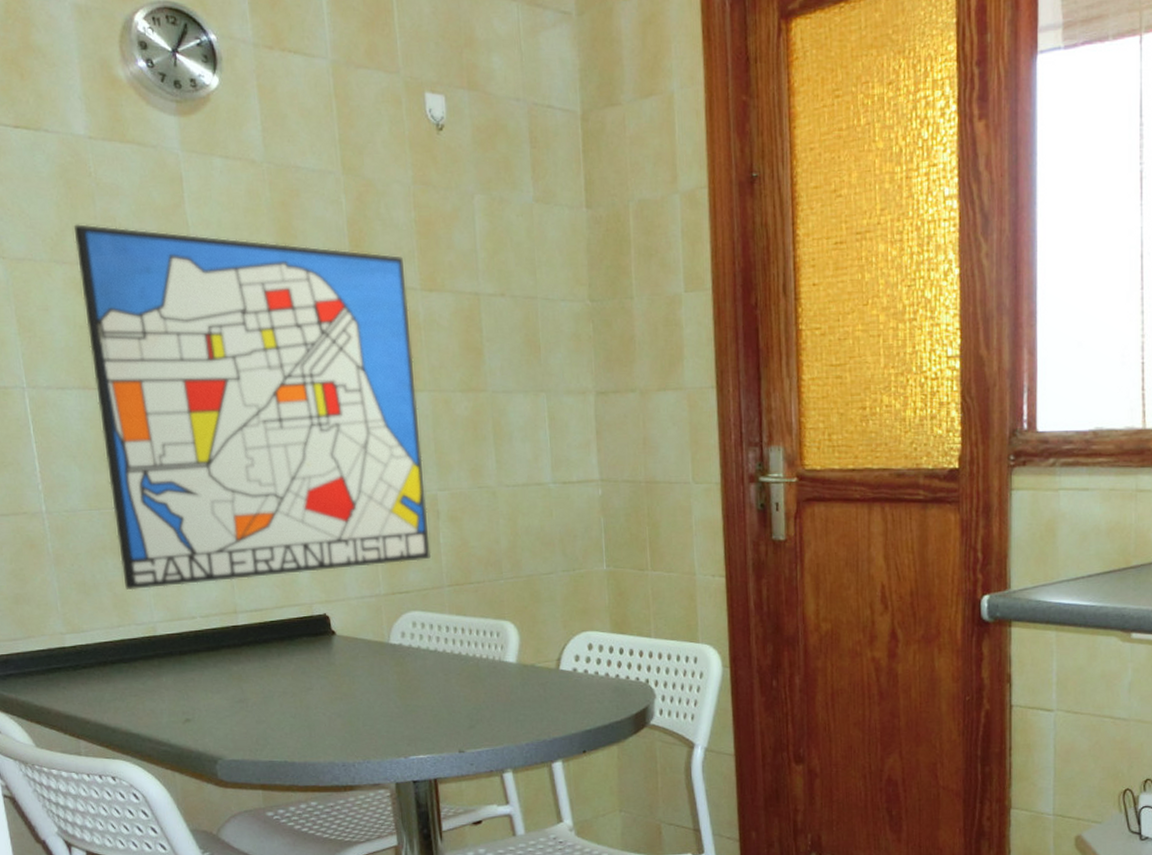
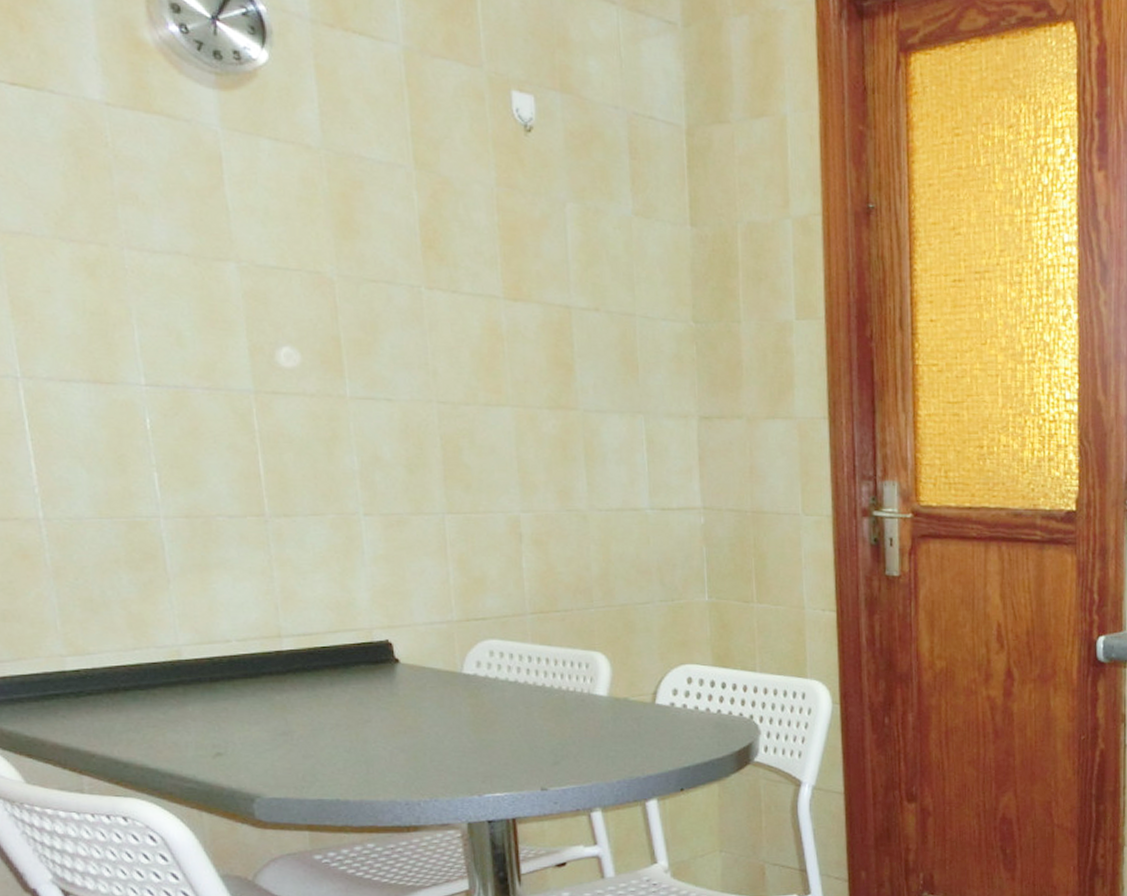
wall art: present [73,224,431,591] -> none [84,199,511,610]

